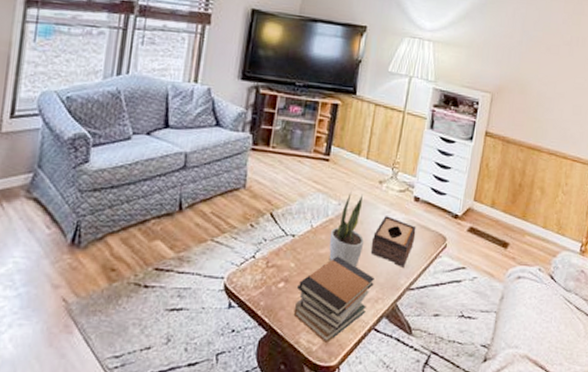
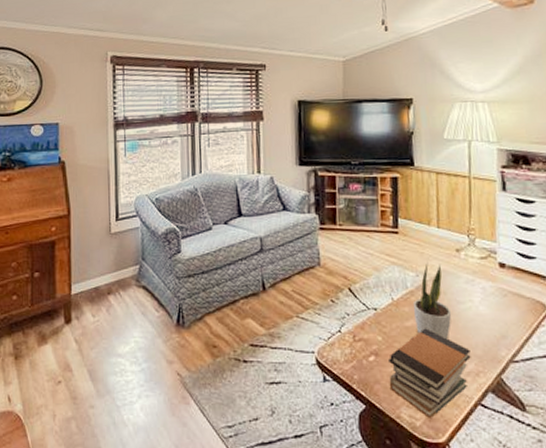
tissue box: present [370,216,416,267] -> none [459,285,509,338]

